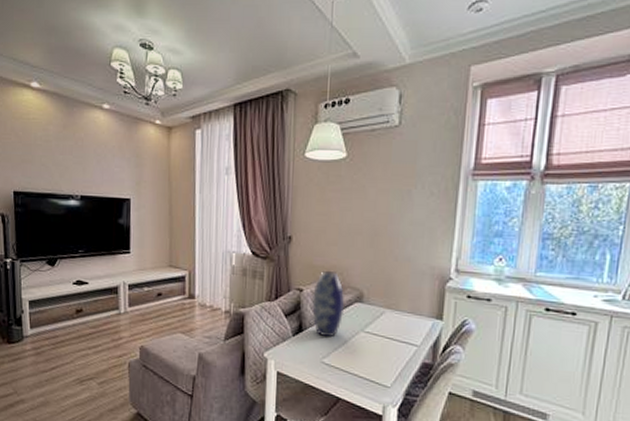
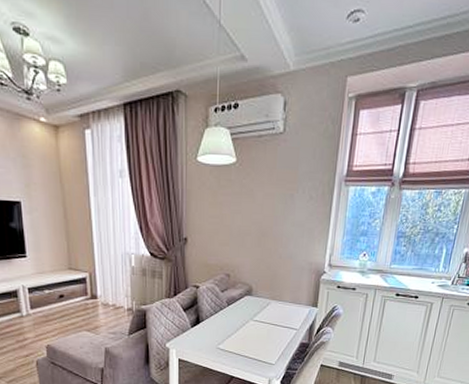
vase: present [311,270,345,336] -> none [207,268,236,326]

